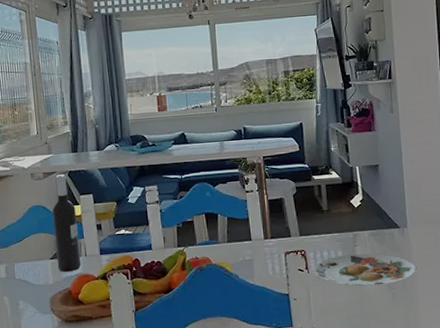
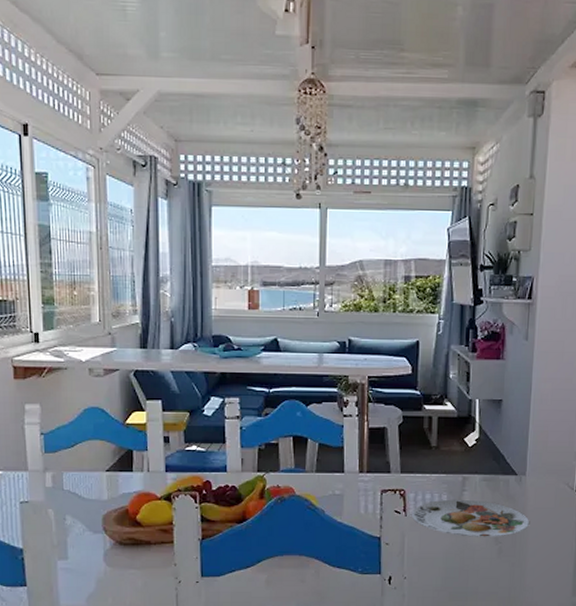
wine bottle: present [52,174,82,272] -> none [112,373,143,488]

